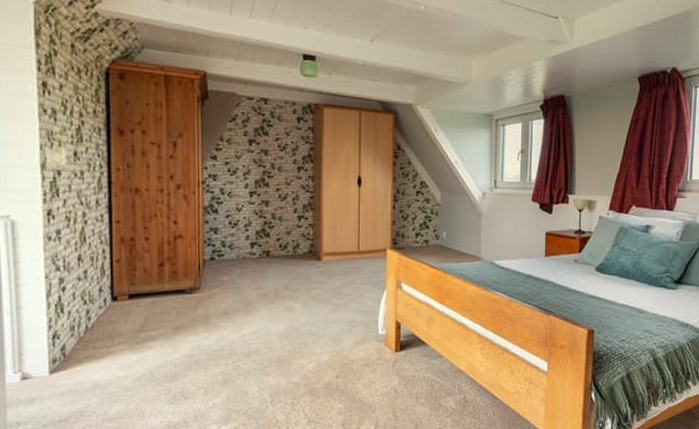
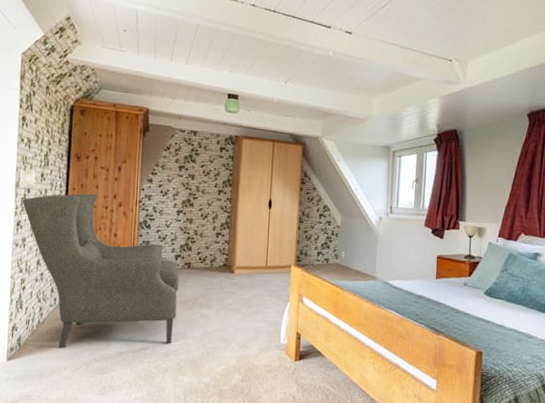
chair: none [52,174,257,356] -> present [22,193,180,348]

